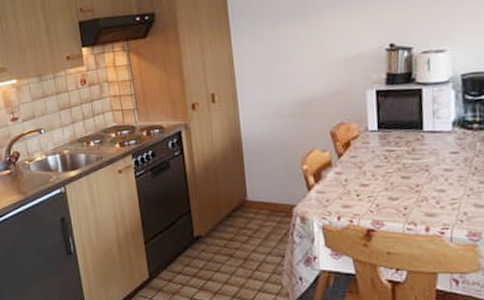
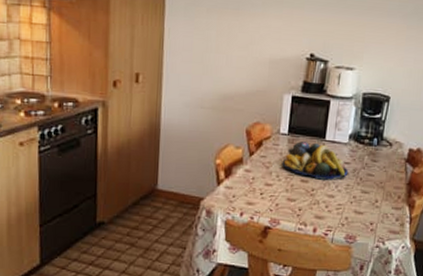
fruit bowl: none [376,135,459,174] -> present [282,141,348,180]

